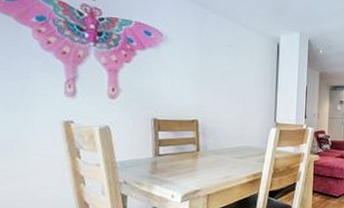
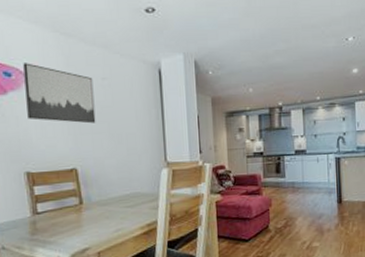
wall art: none [161,25,221,83] -> present [23,63,96,124]

